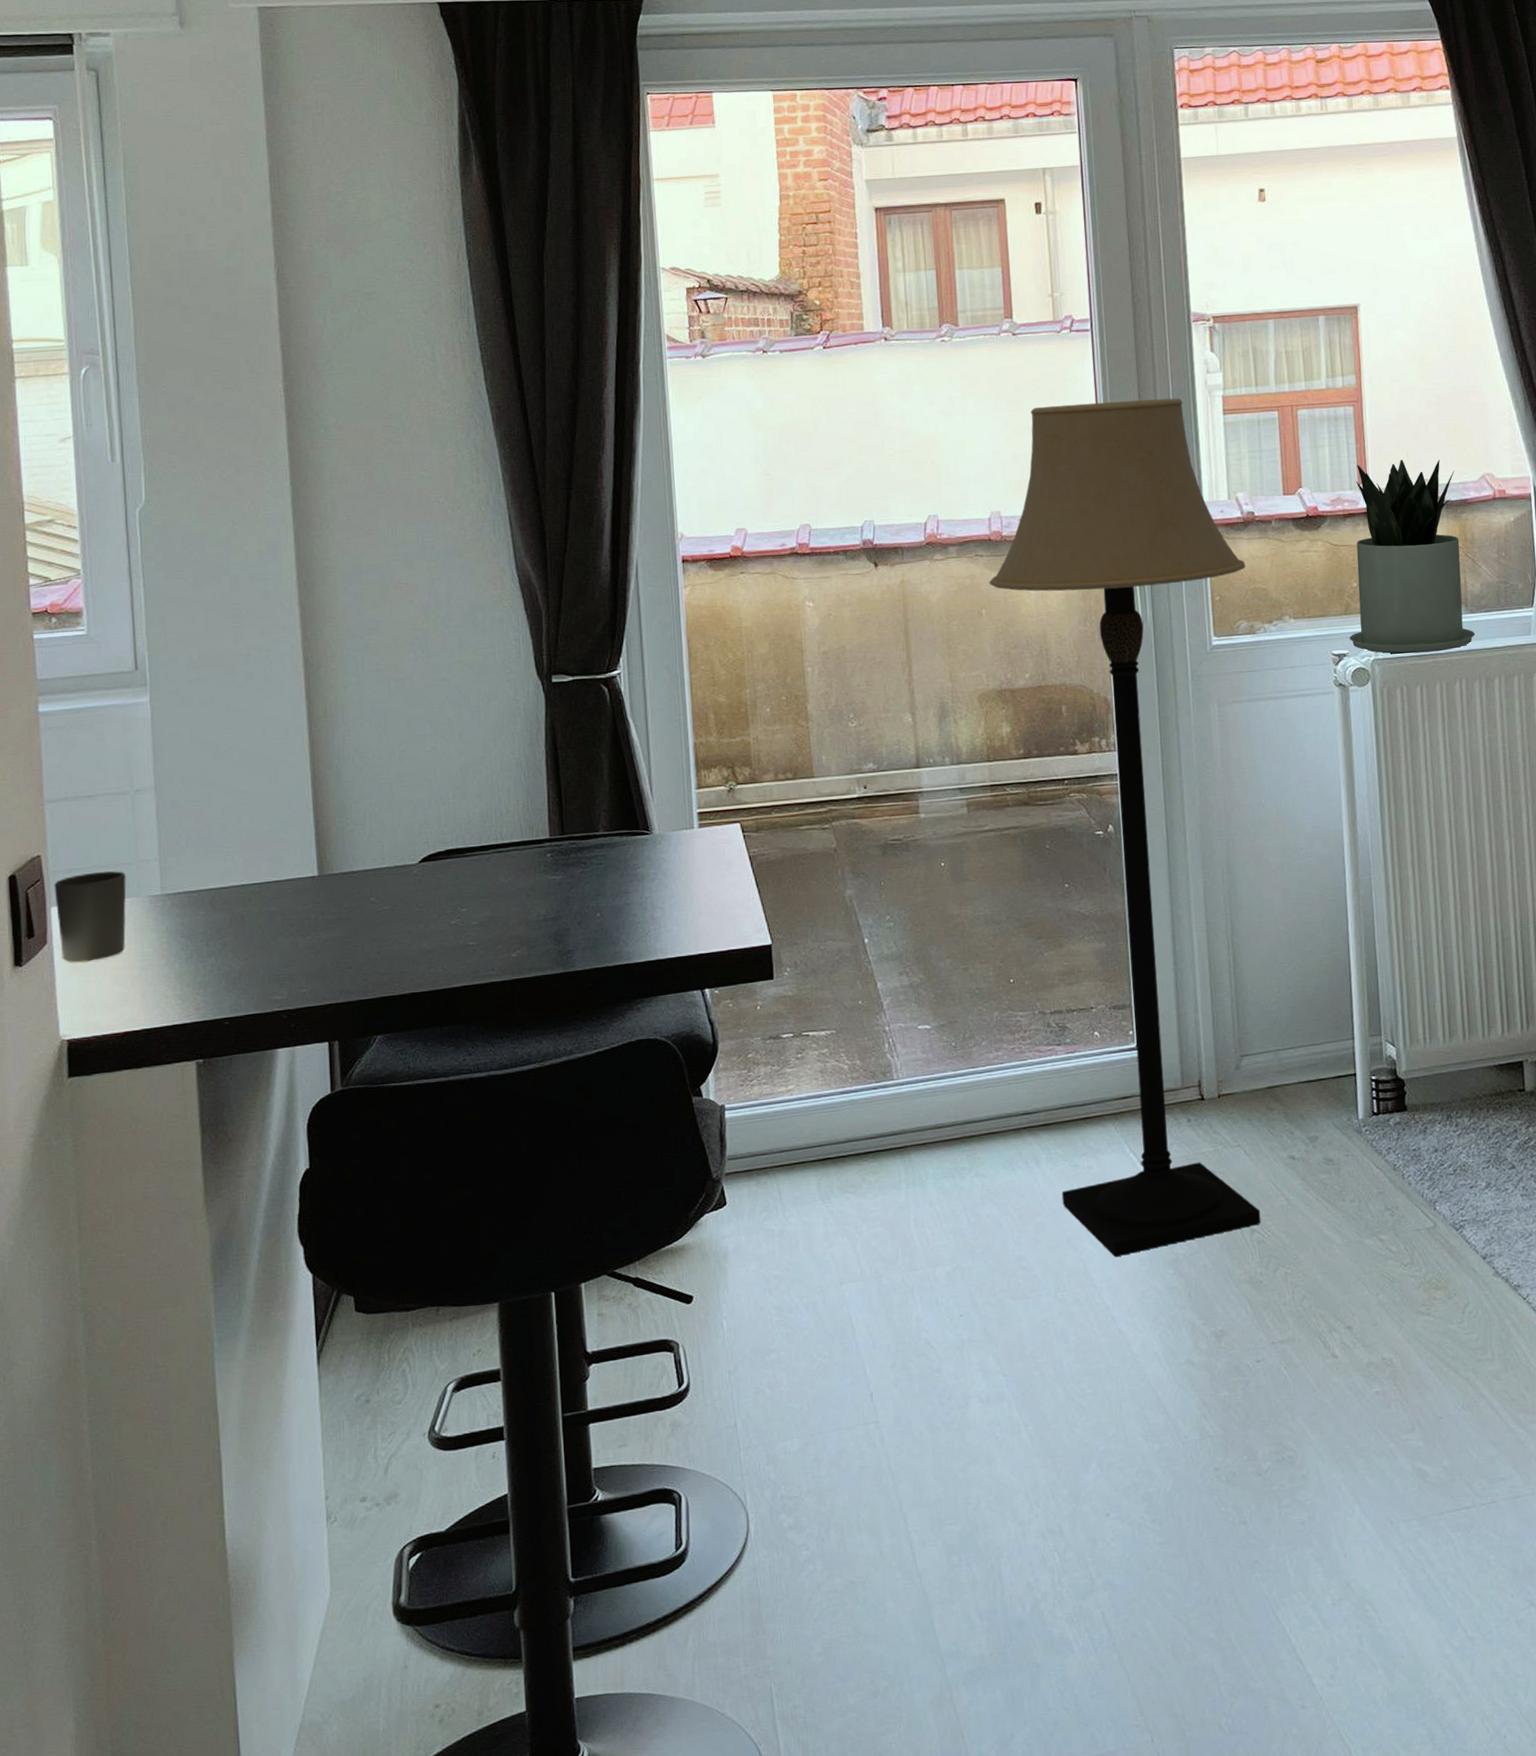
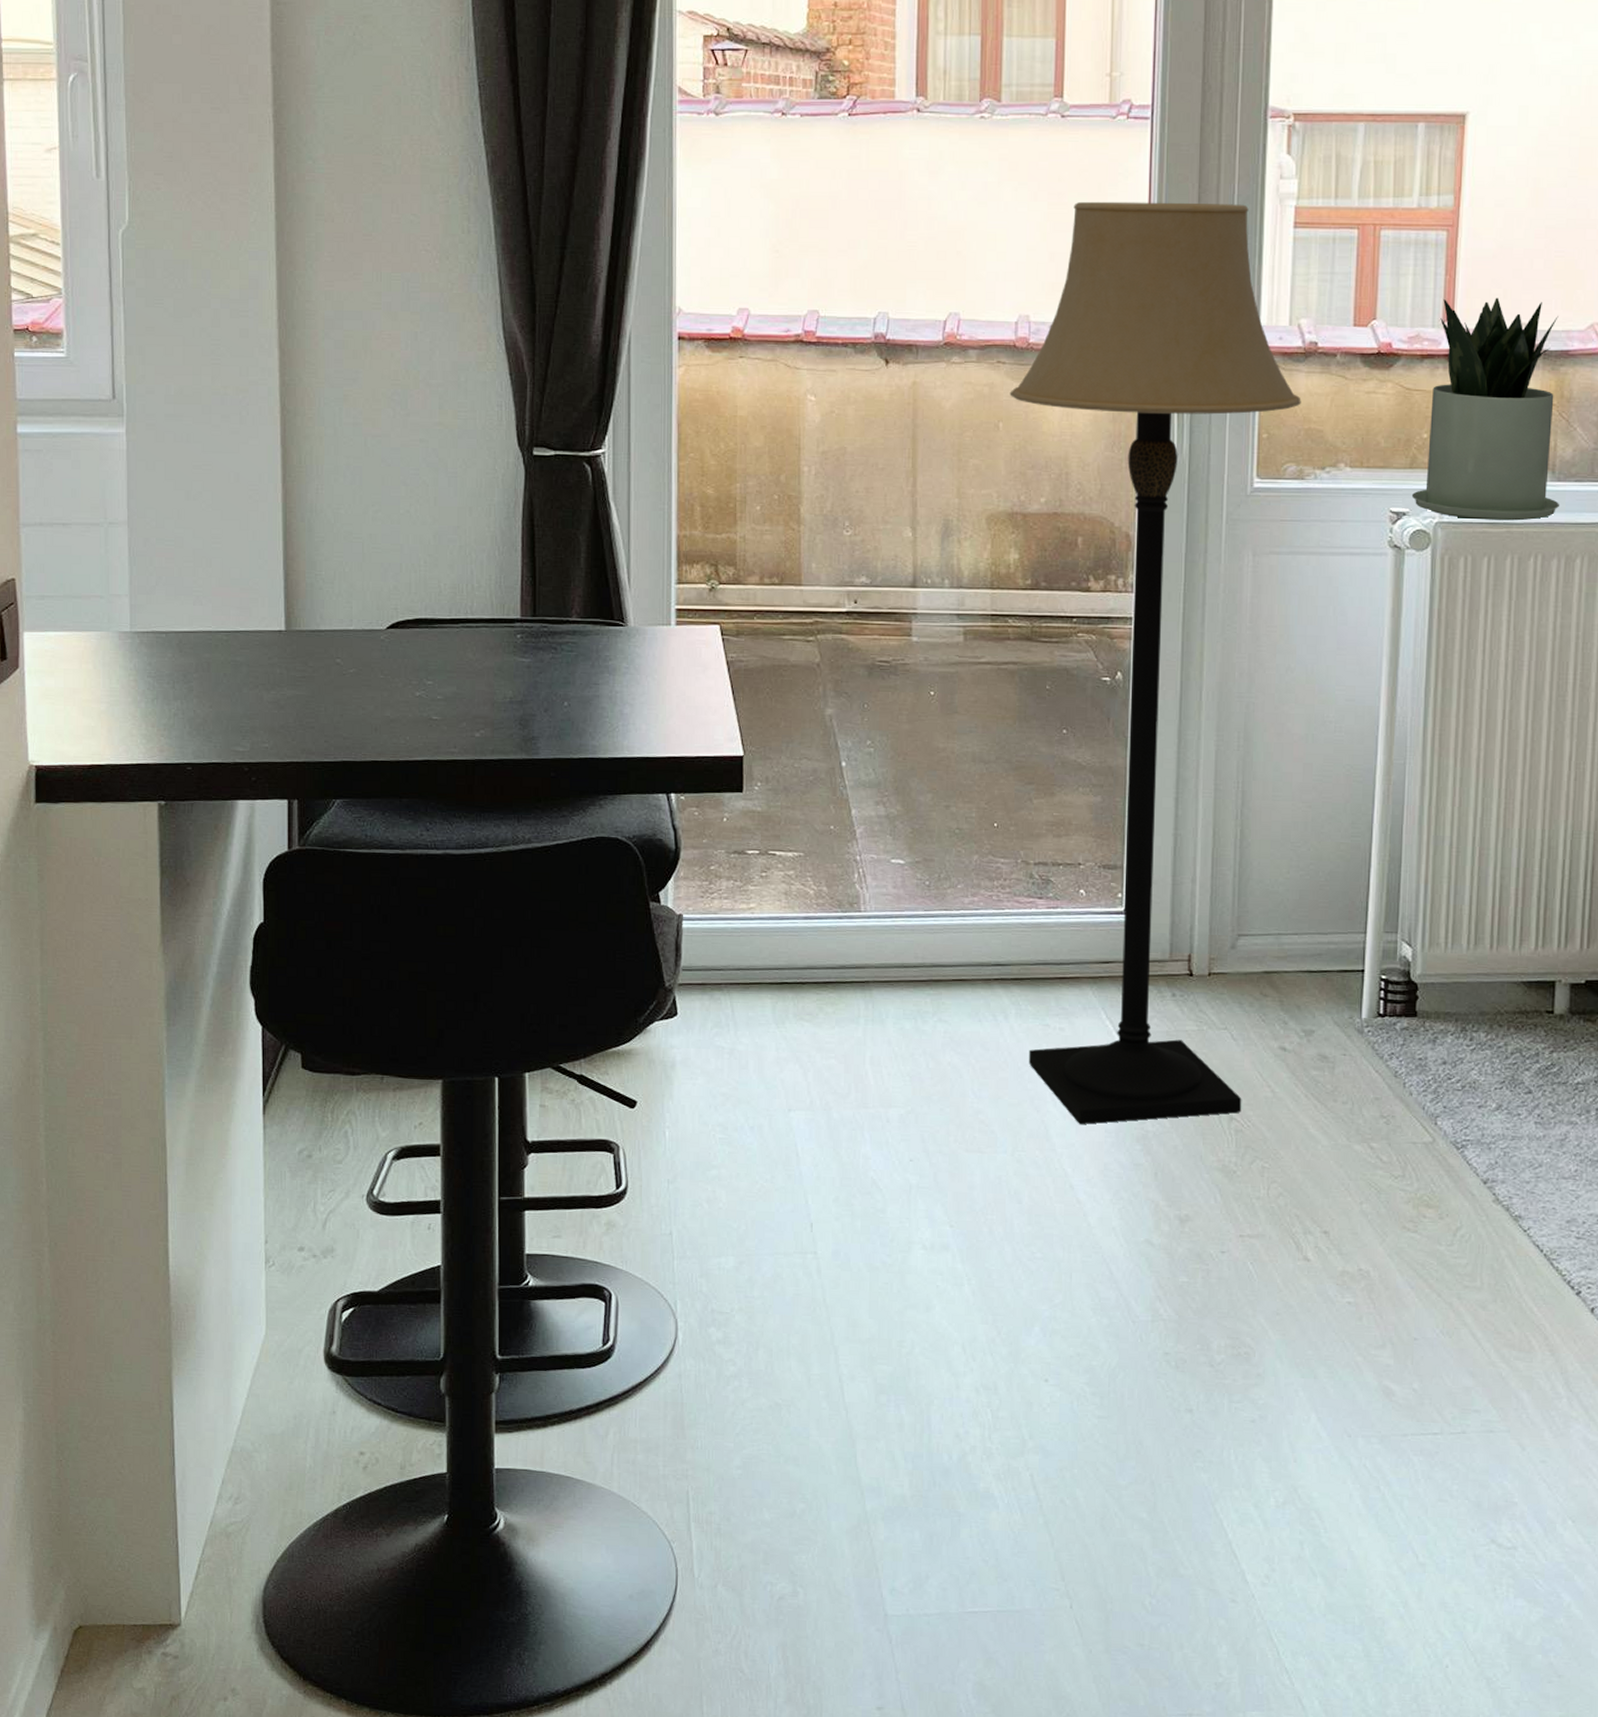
mug: present [54,871,126,963] -> none [27,601,97,691]

